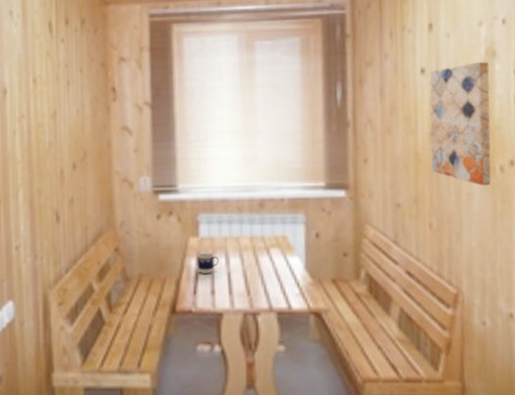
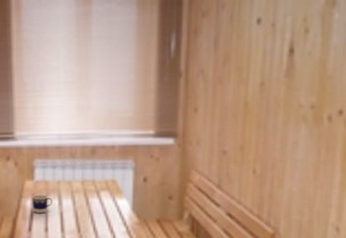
wall art: present [429,62,492,186] -> none [260,11,328,134]

